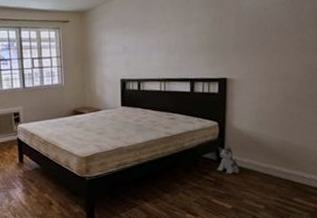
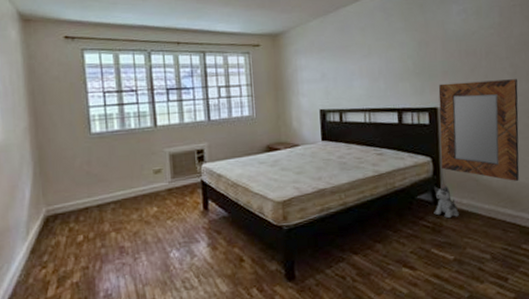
home mirror: none [227,52,303,144] -> present [438,79,520,181]

